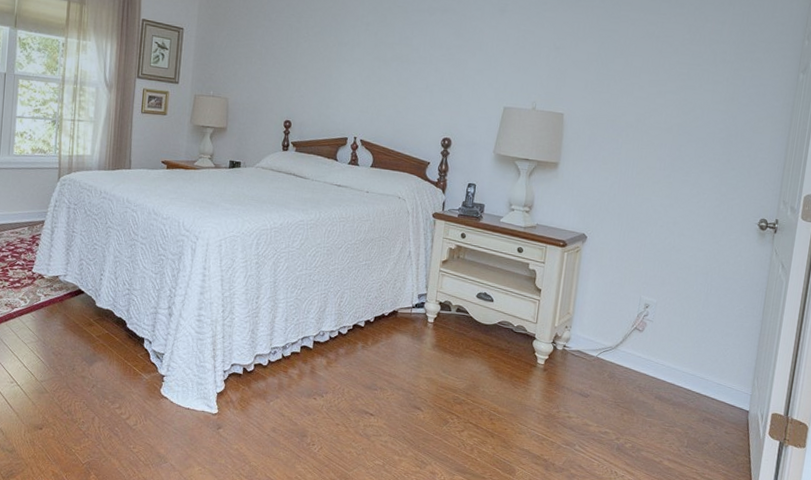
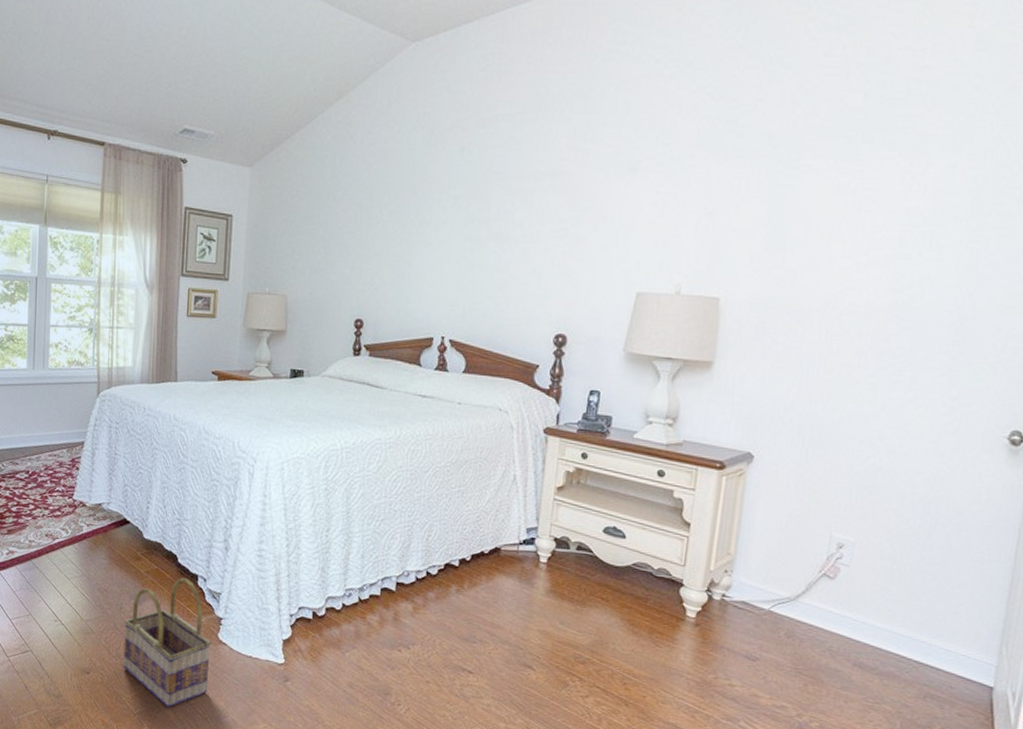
basket: none [73,341,155,457] -> present [123,577,212,708]

